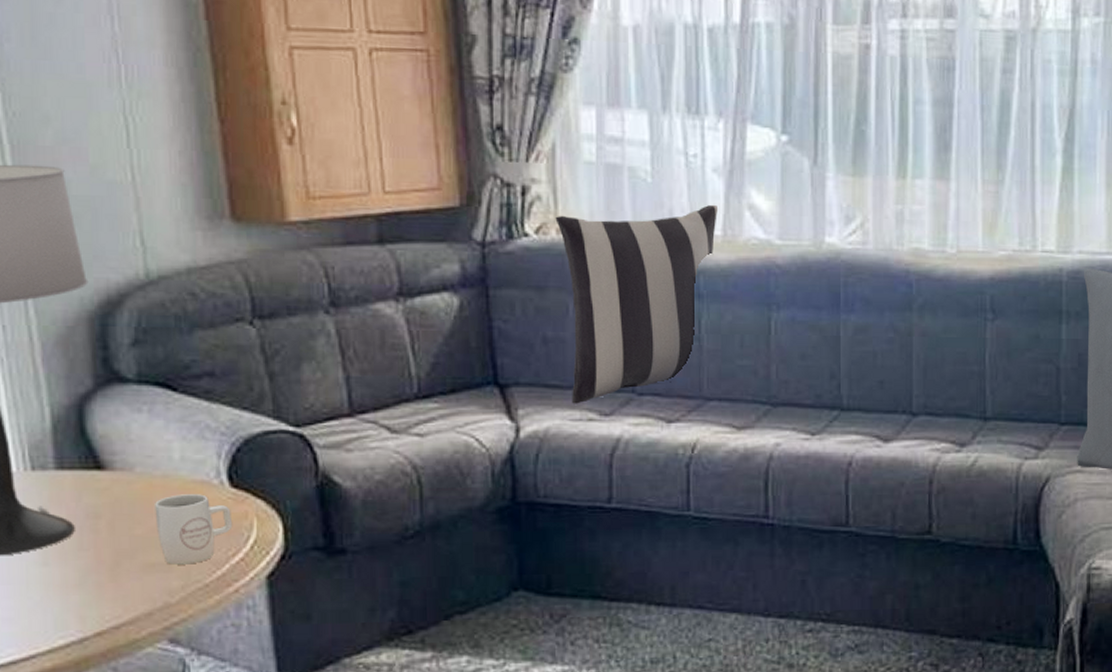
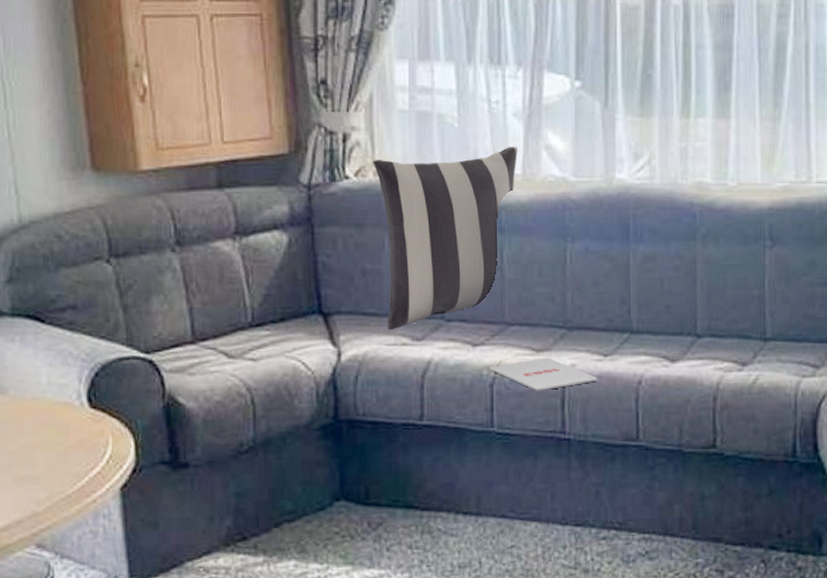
mug: present [155,494,233,565] -> none [25,414,92,478]
magazine: none [686,436,805,473] -> present [490,357,598,392]

